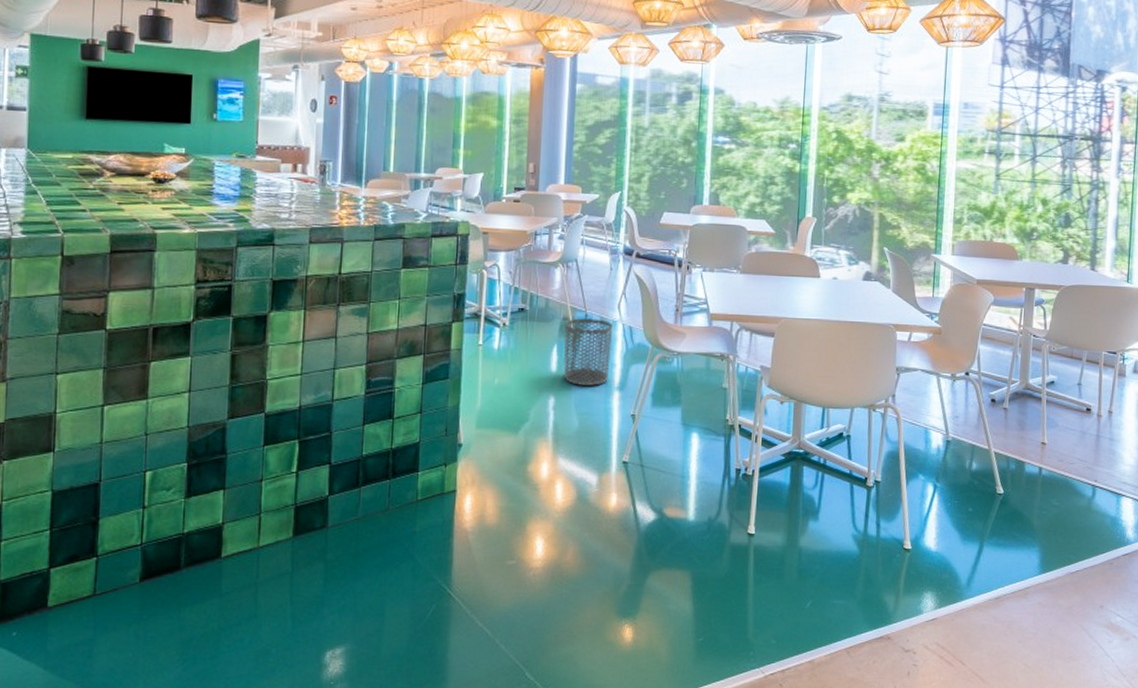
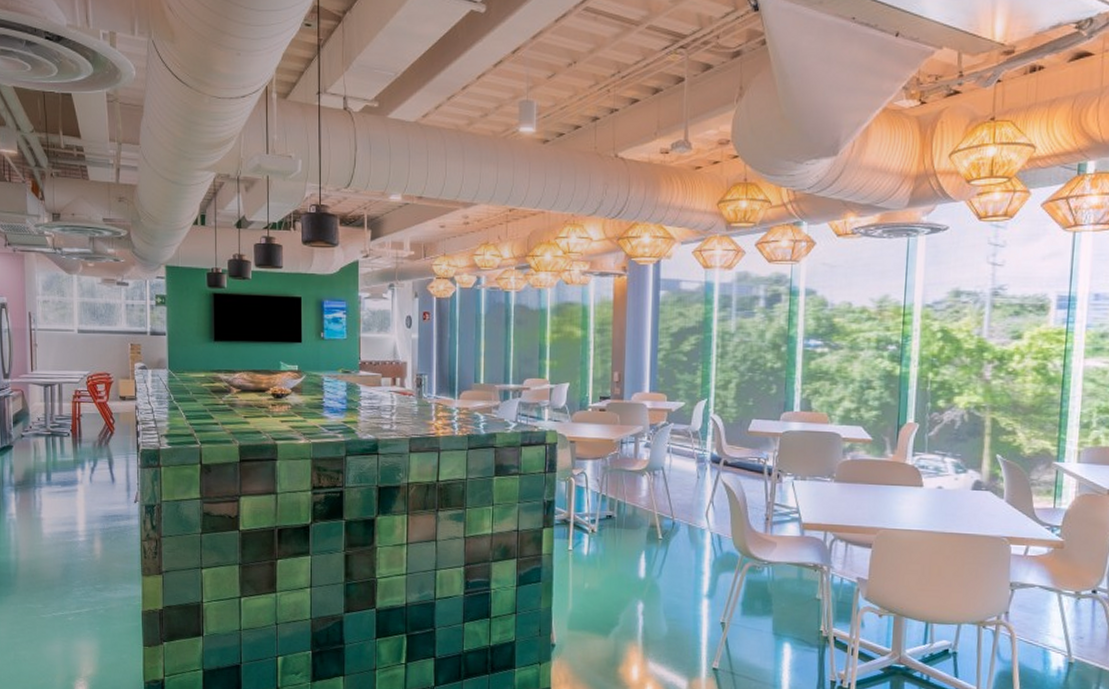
waste bin: present [563,318,614,386] -> none [651,526,701,593]

